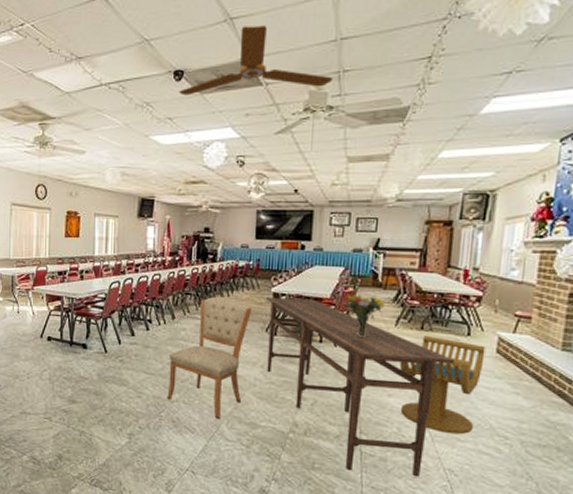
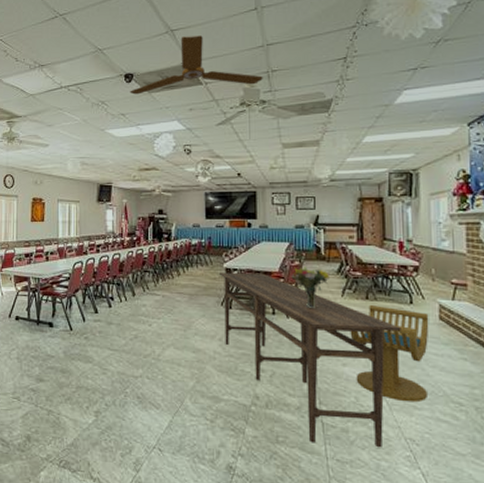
chair: present [167,296,251,419] -> none [131,273,206,394]

